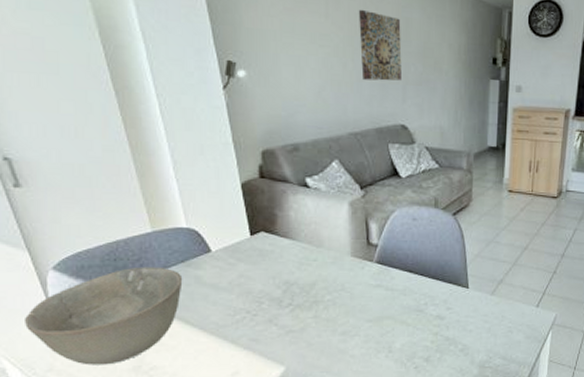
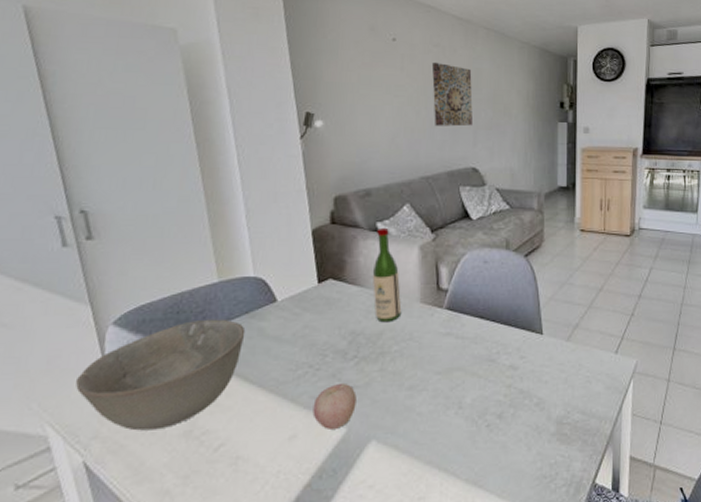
apple: none [252,327,293,368] -> present [312,382,357,429]
wine bottle: none [303,183,333,274] -> present [372,227,402,323]

